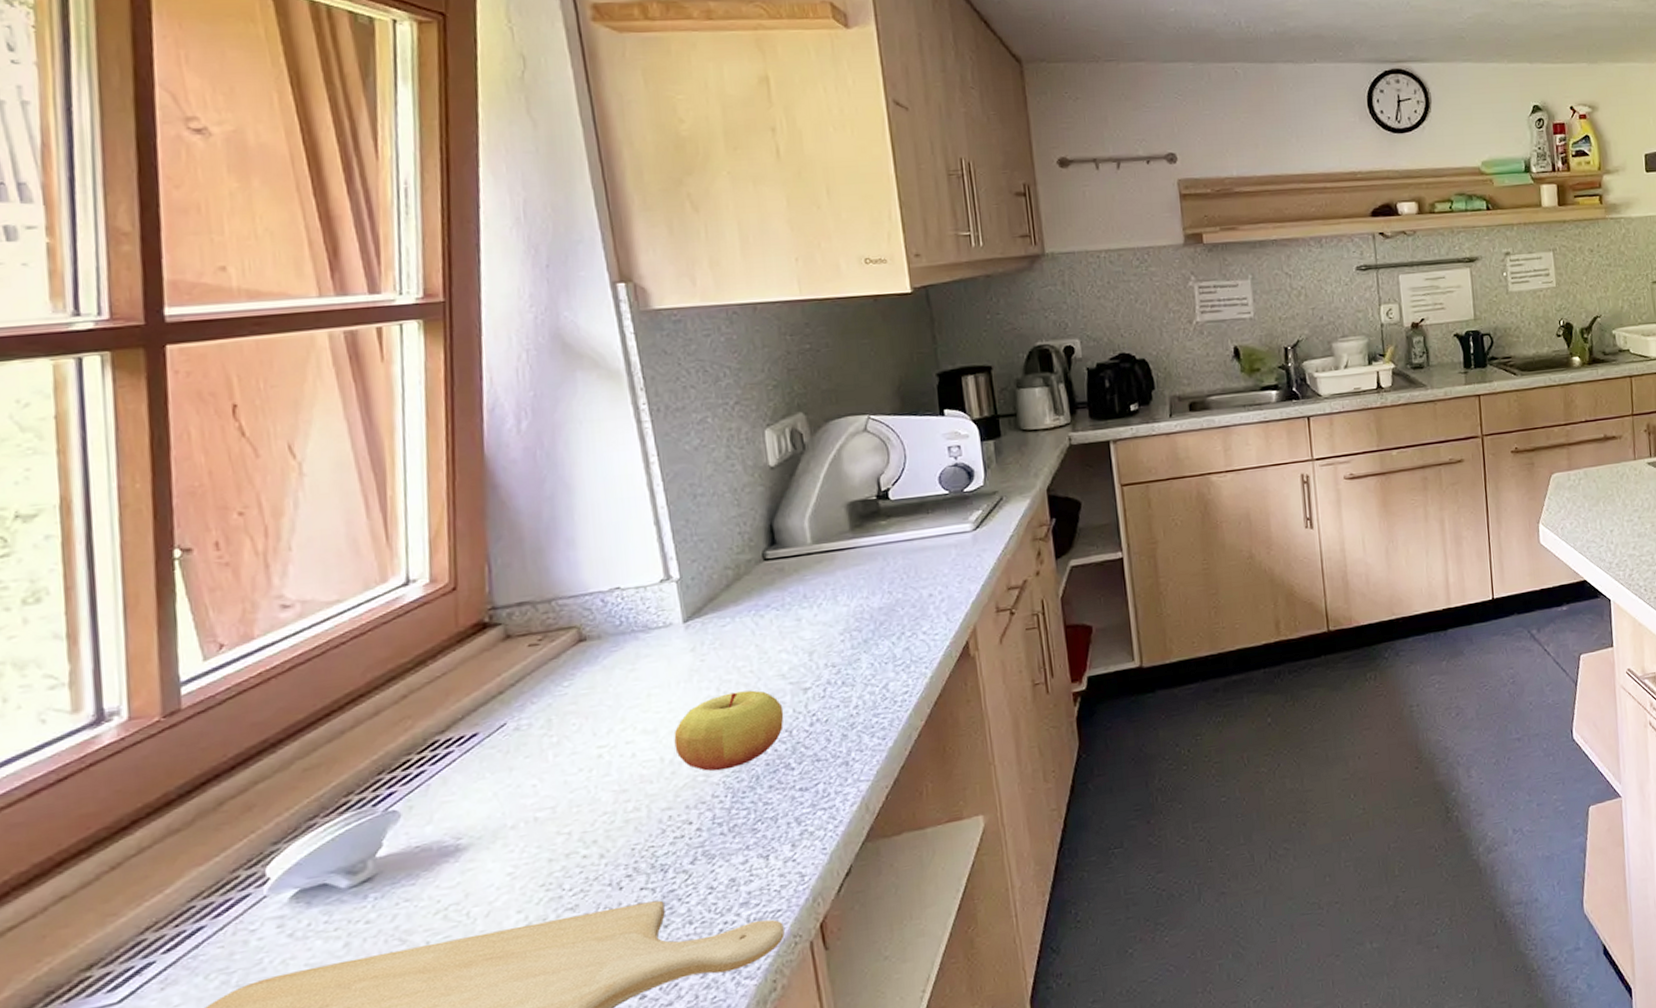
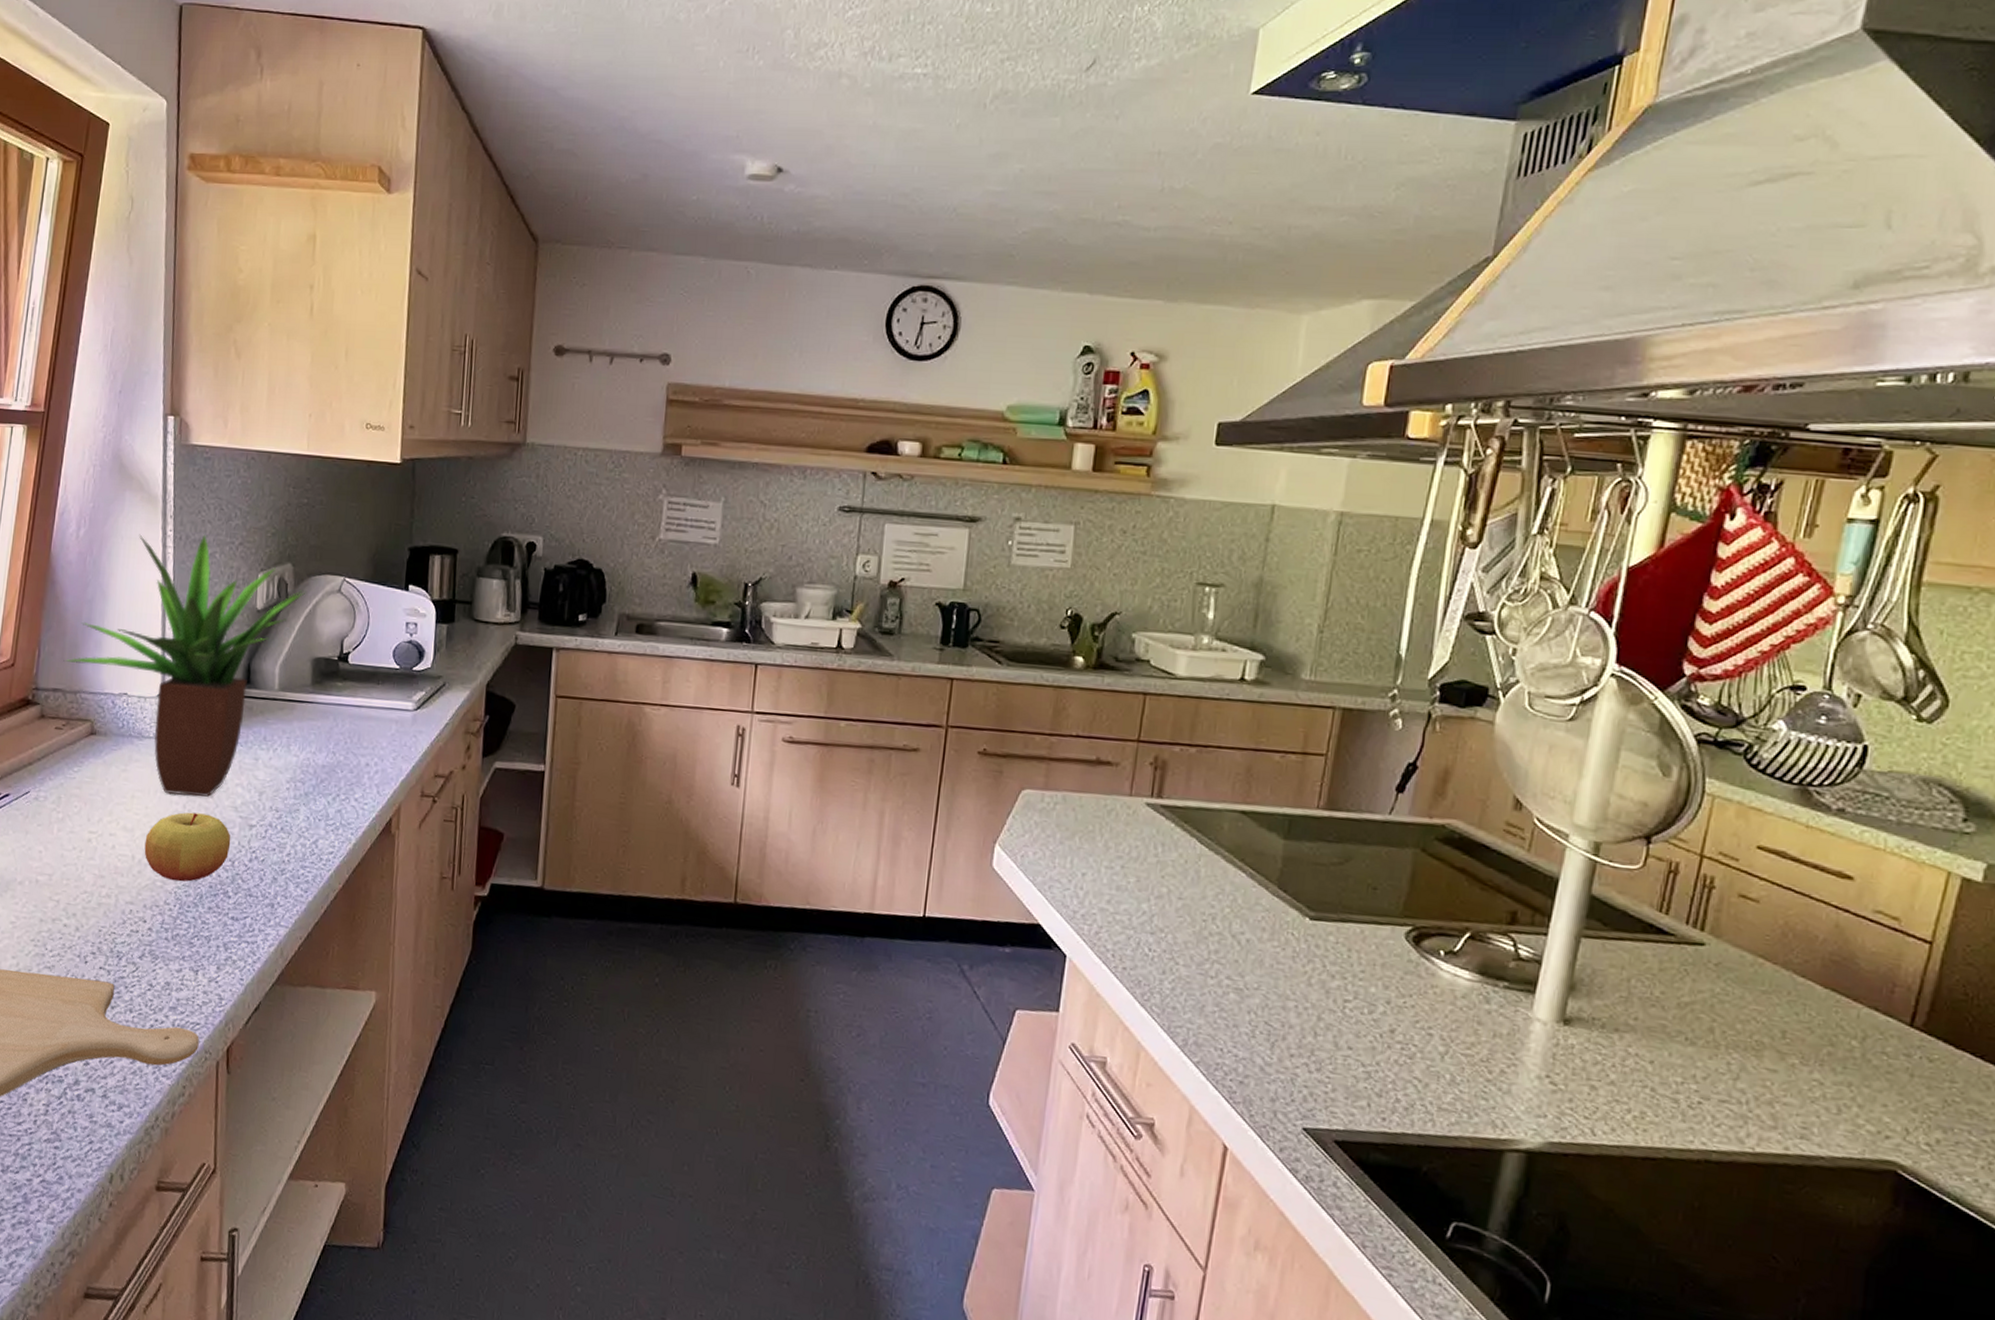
potted plant: none [525,401,827,682] -> present [63,534,306,797]

